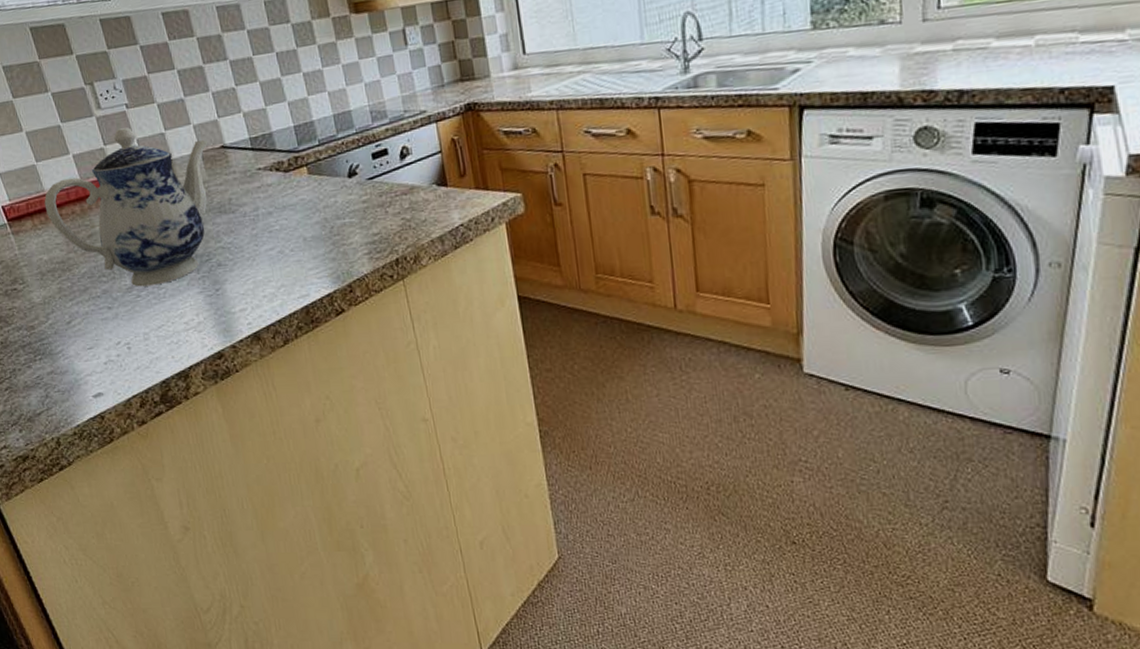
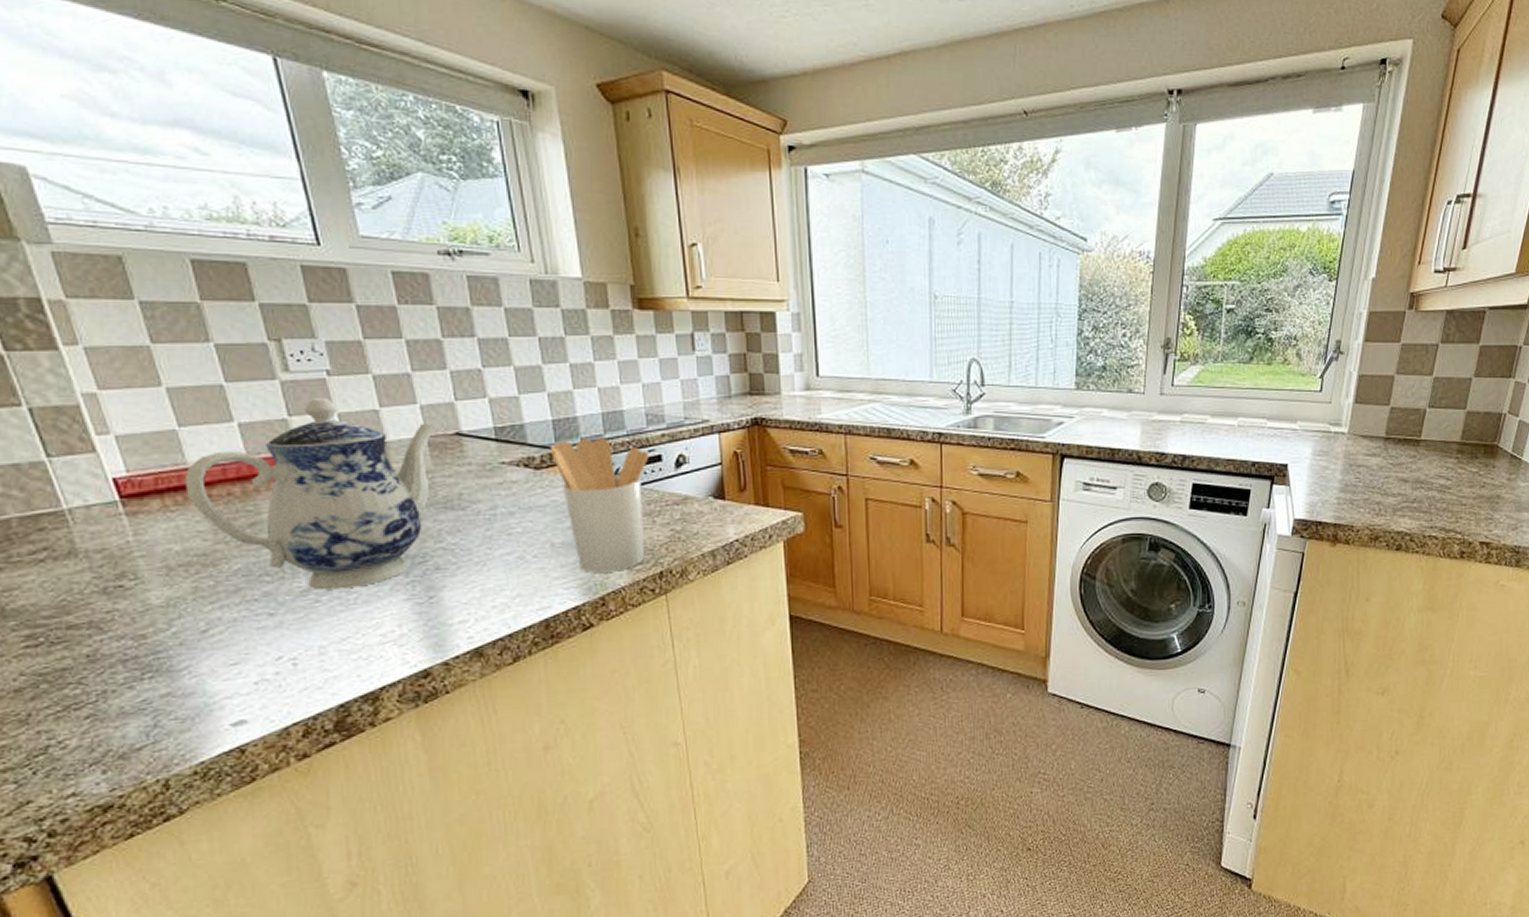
utensil holder: none [294,138,381,263] -> present [549,438,649,573]

